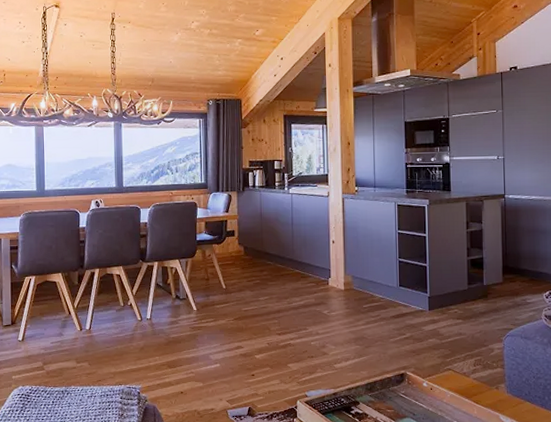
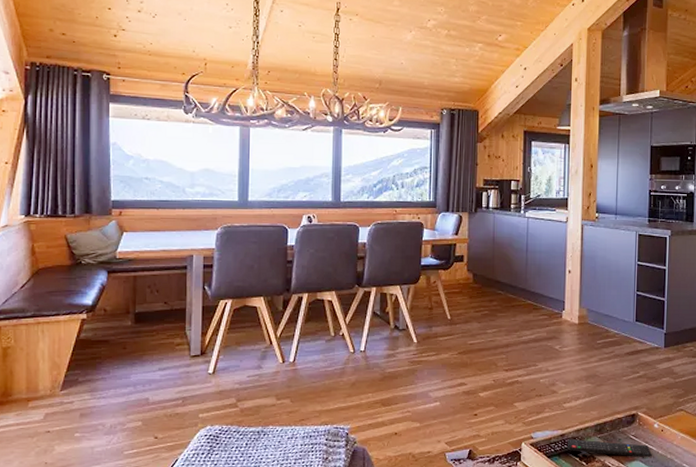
remote control: none [340,397,422,414] -> present [568,439,652,457]

